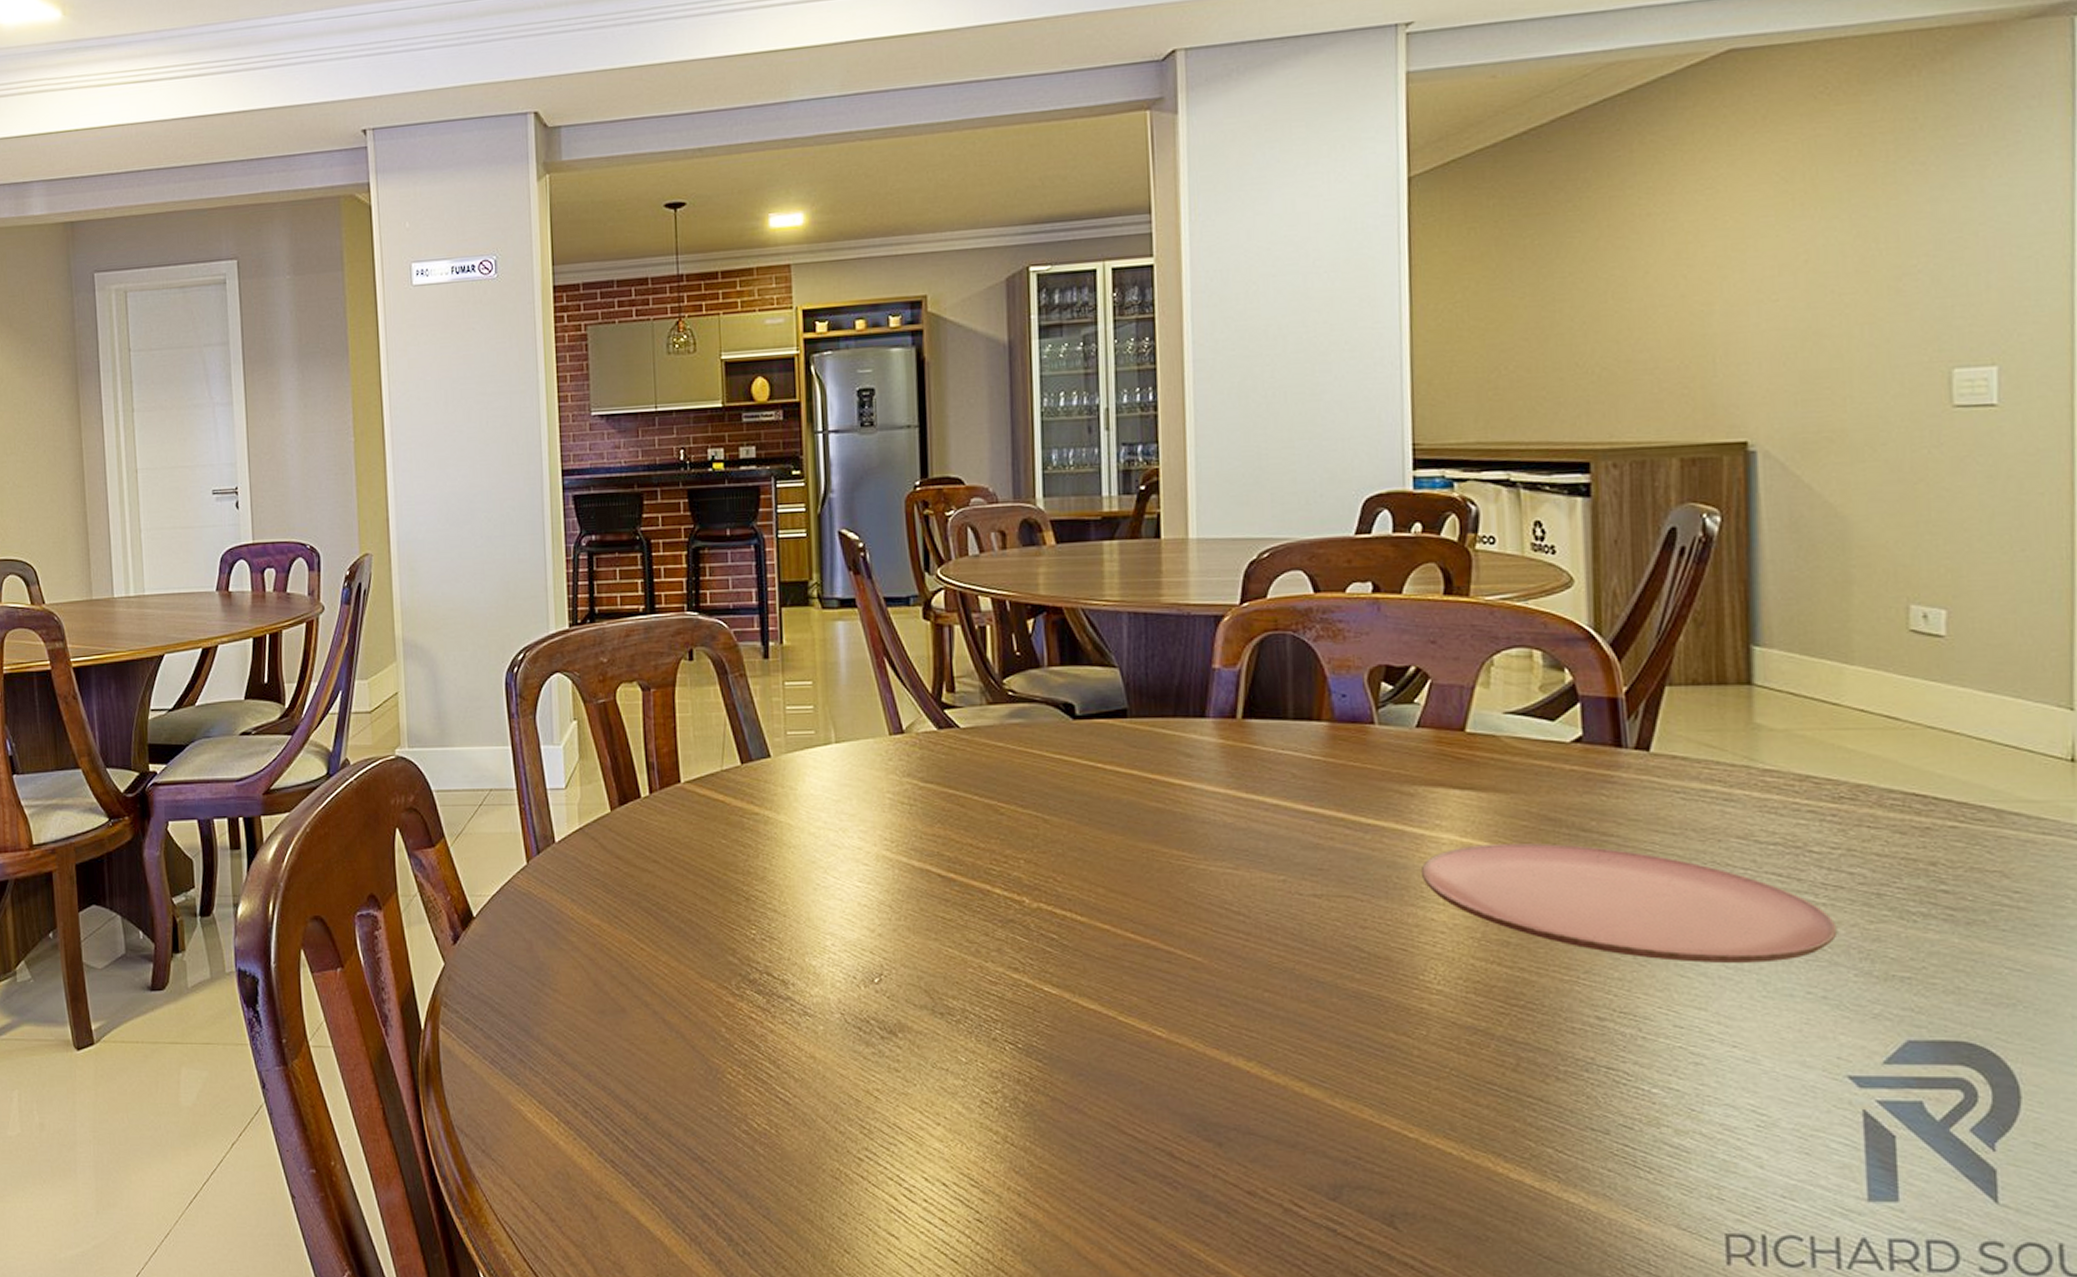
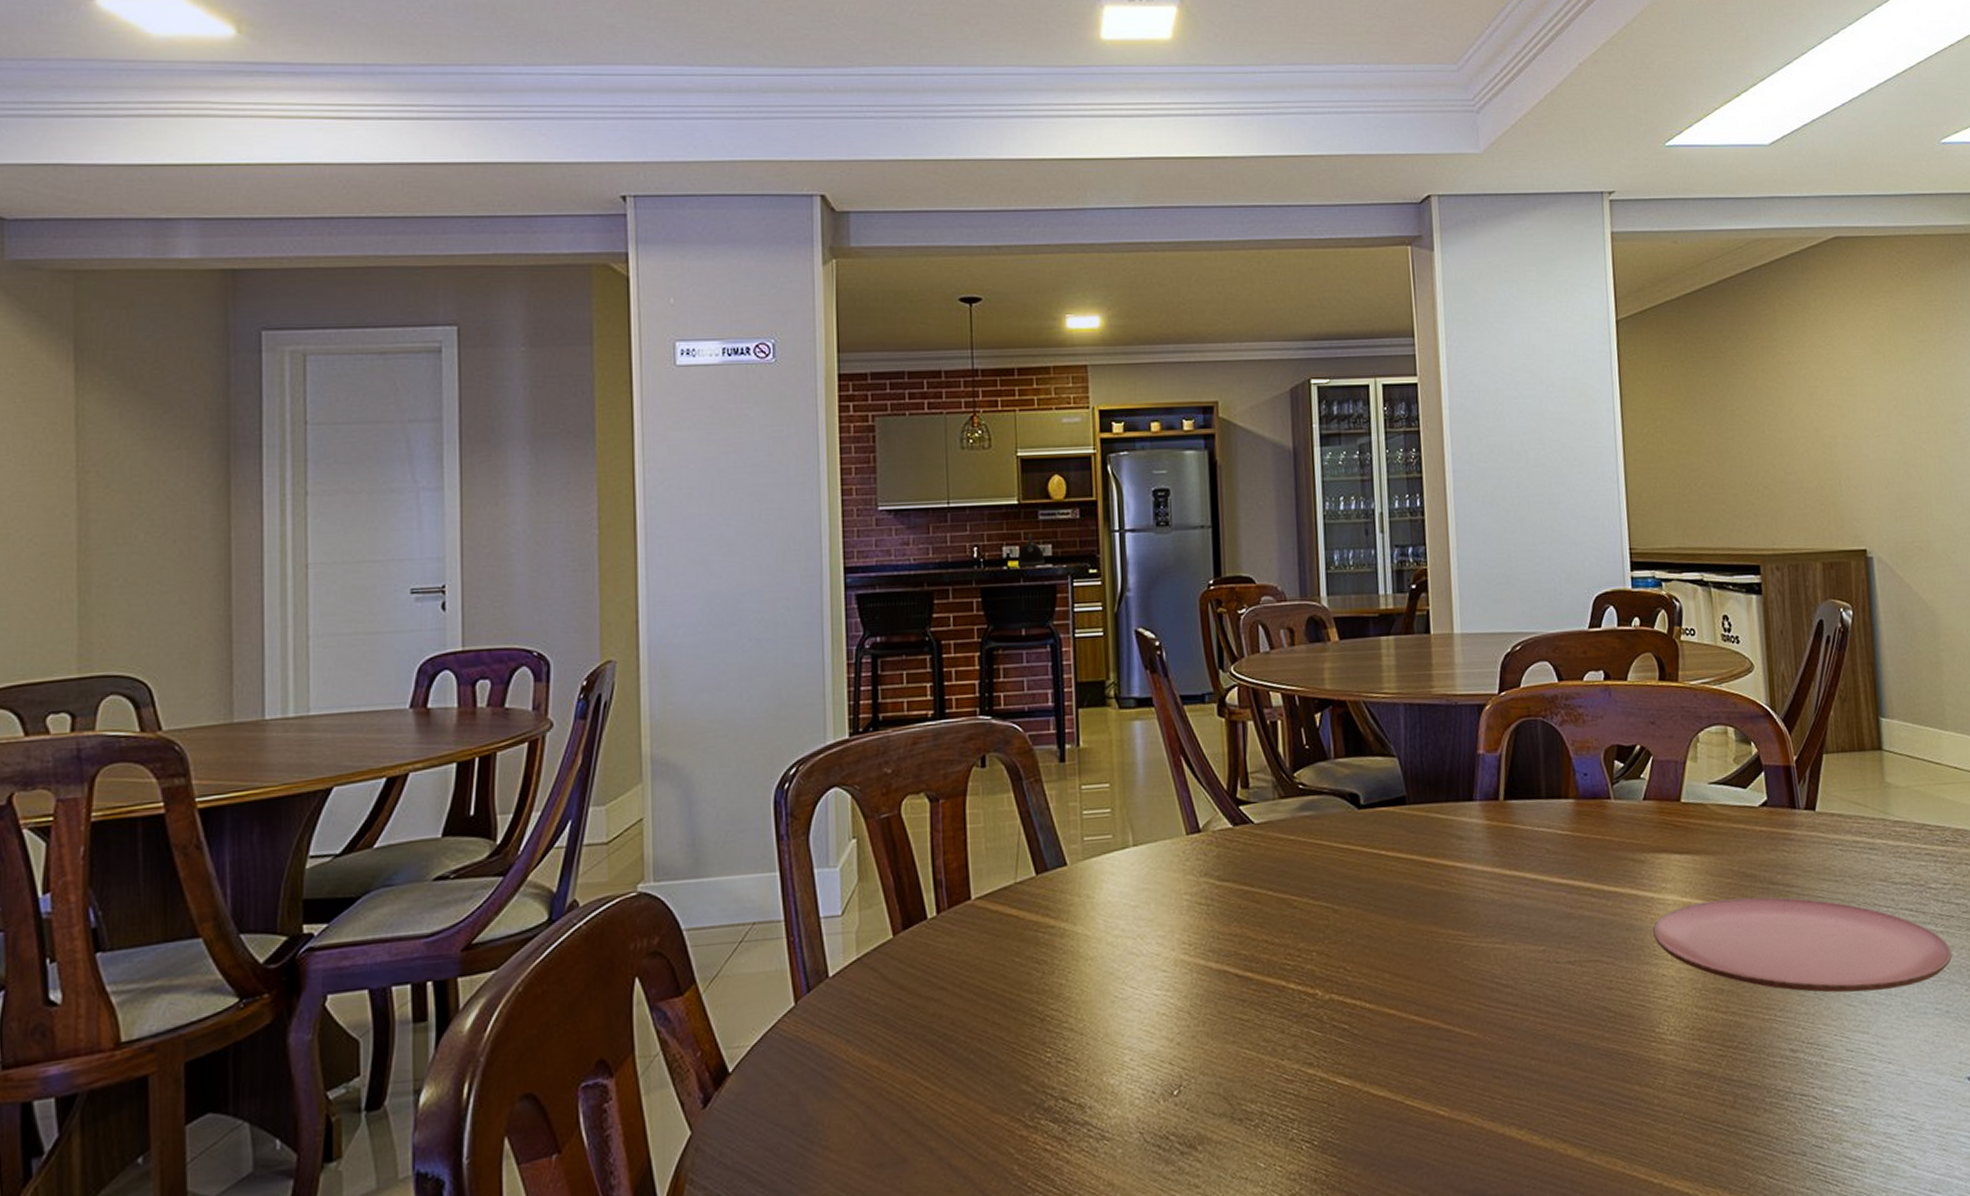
kettle: none [722,435,749,470] -> present [1017,533,1045,568]

